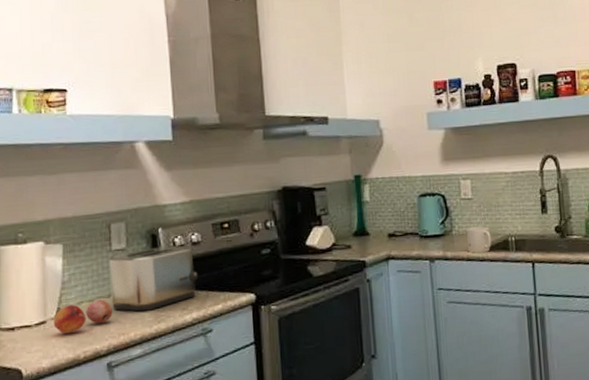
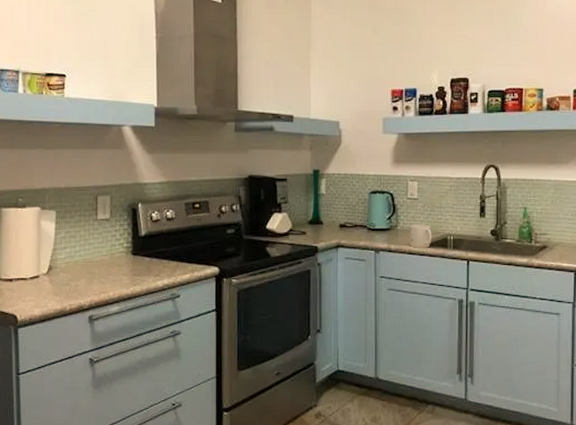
fruit: present [53,304,86,334] -> none [45,263,73,289]
fruit: present [86,299,113,324] -> none [73,261,96,282]
toaster: present [108,245,199,312] -> none [94,219,171,274]

